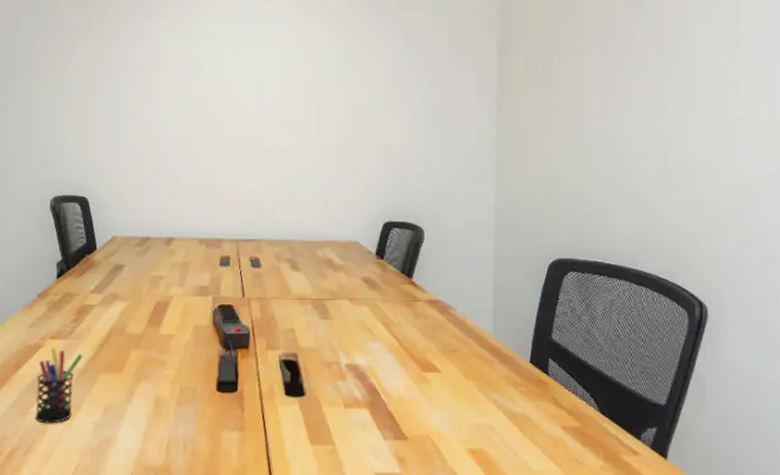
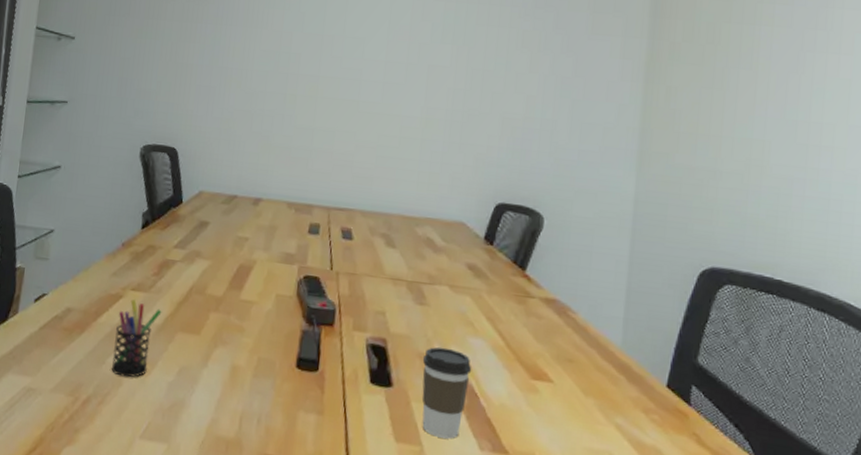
coffee cup: none [330,354,373,434] -> present [421,347,472,439]

